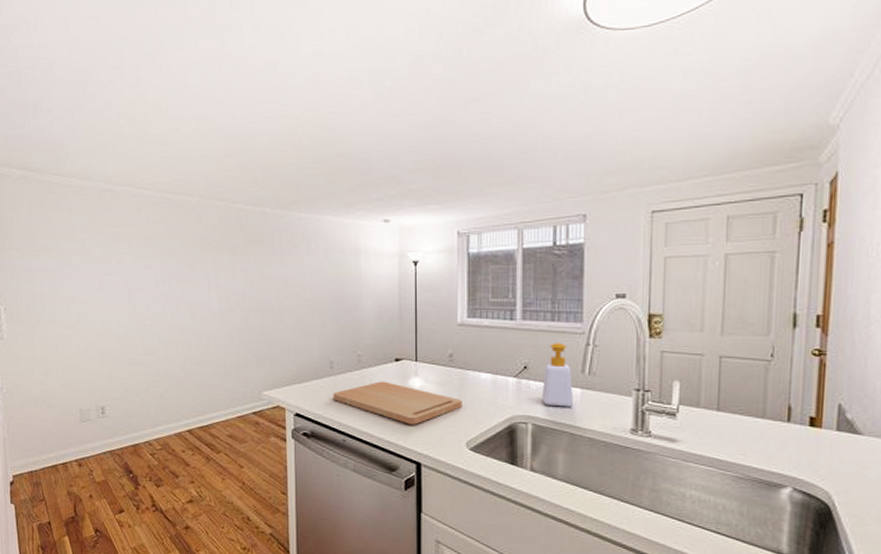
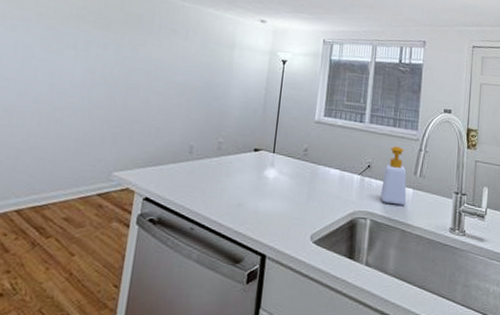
cutting board: present [333,381,462,425] -> none [187,170,311,216]

